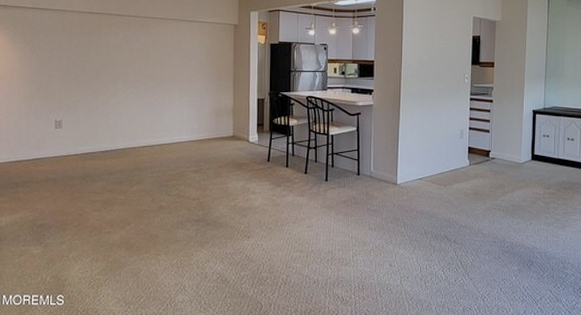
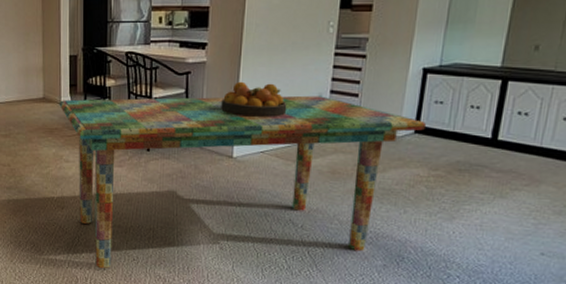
dining table: none [247,132,539,294] -> present [59,95,427,269]
fruit bowl: none [386,120,438,150] -> present [221,81,287,117]

